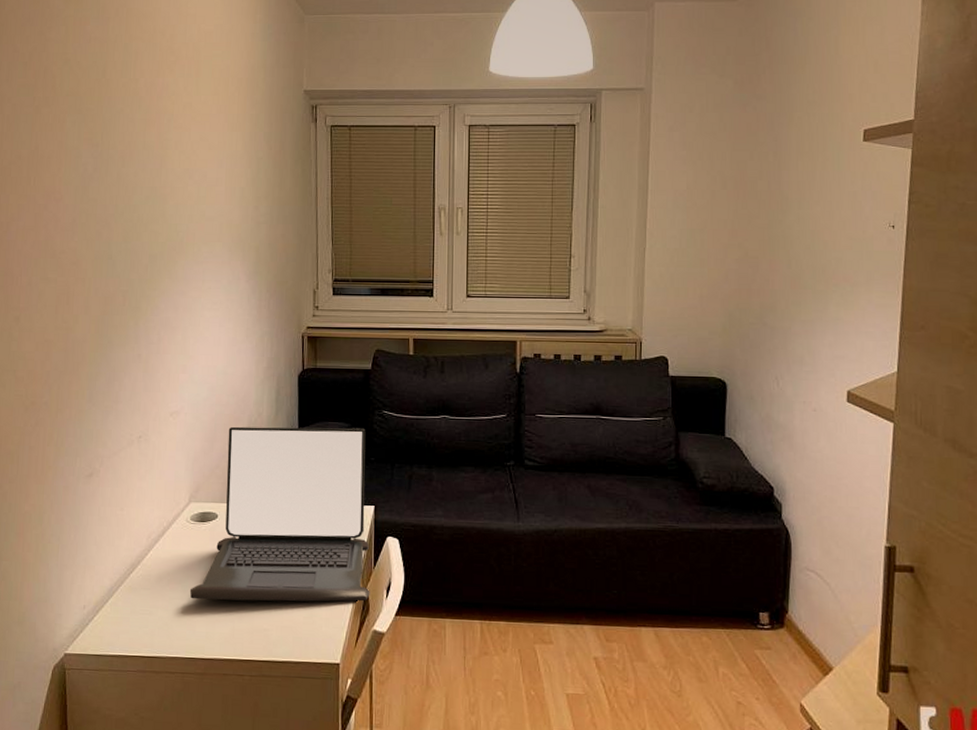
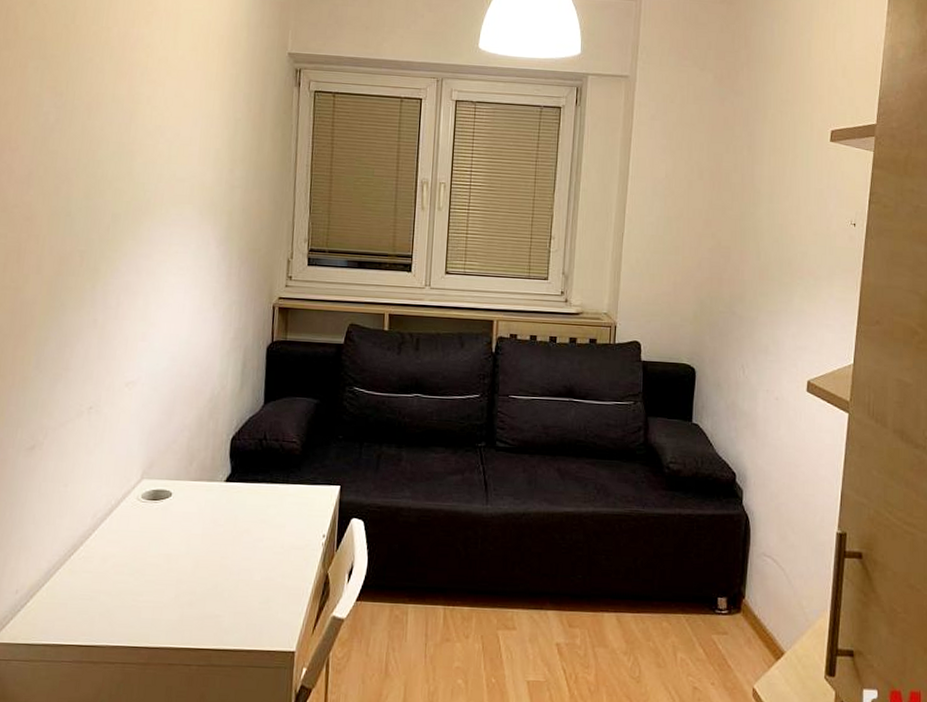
laptop: present [189,426,370,602] -> none [136,399,335,587]

